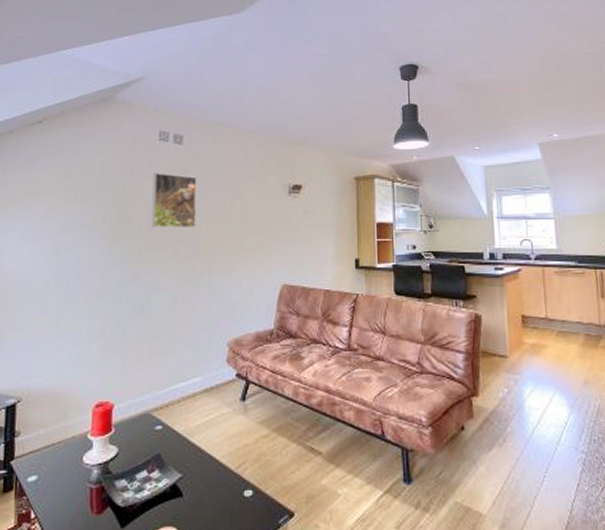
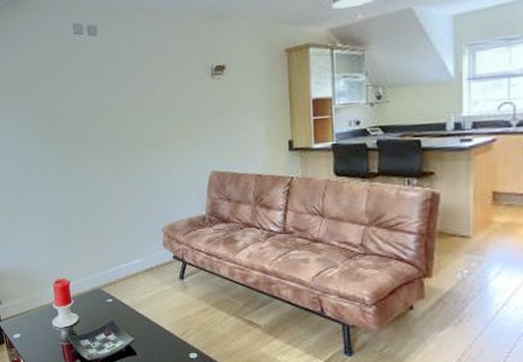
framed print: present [151,173,197,229] -> none [73,68,120,124]

